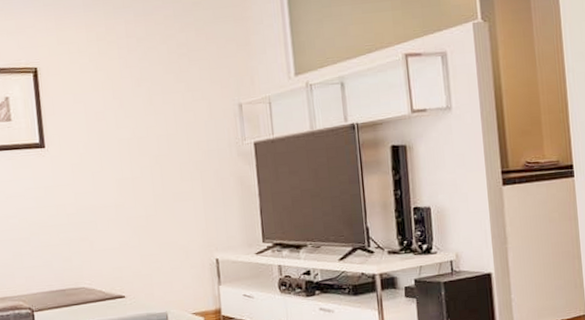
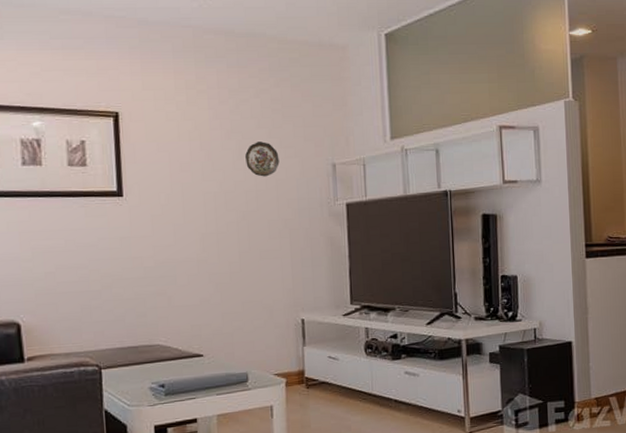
decorative plate: none [155,86,188,121] -> present [245,141,280,177]

